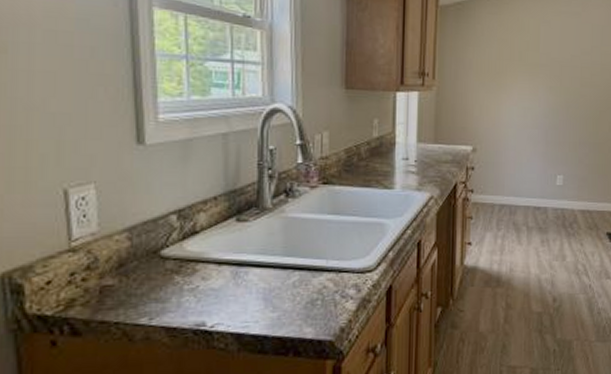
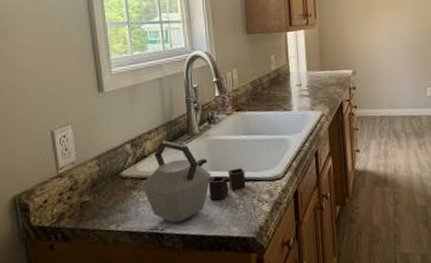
kettle: none [188,214,328,319] -> present [141,140,246,223]

